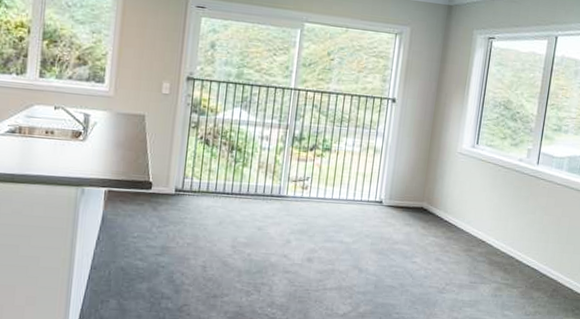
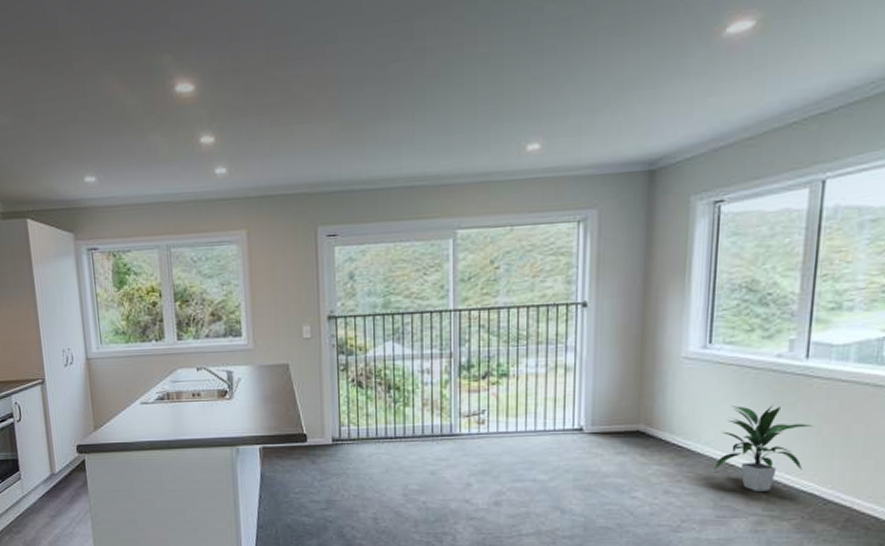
indoor plant: none [471,195,539,264] -> present [714,405,815,491]

